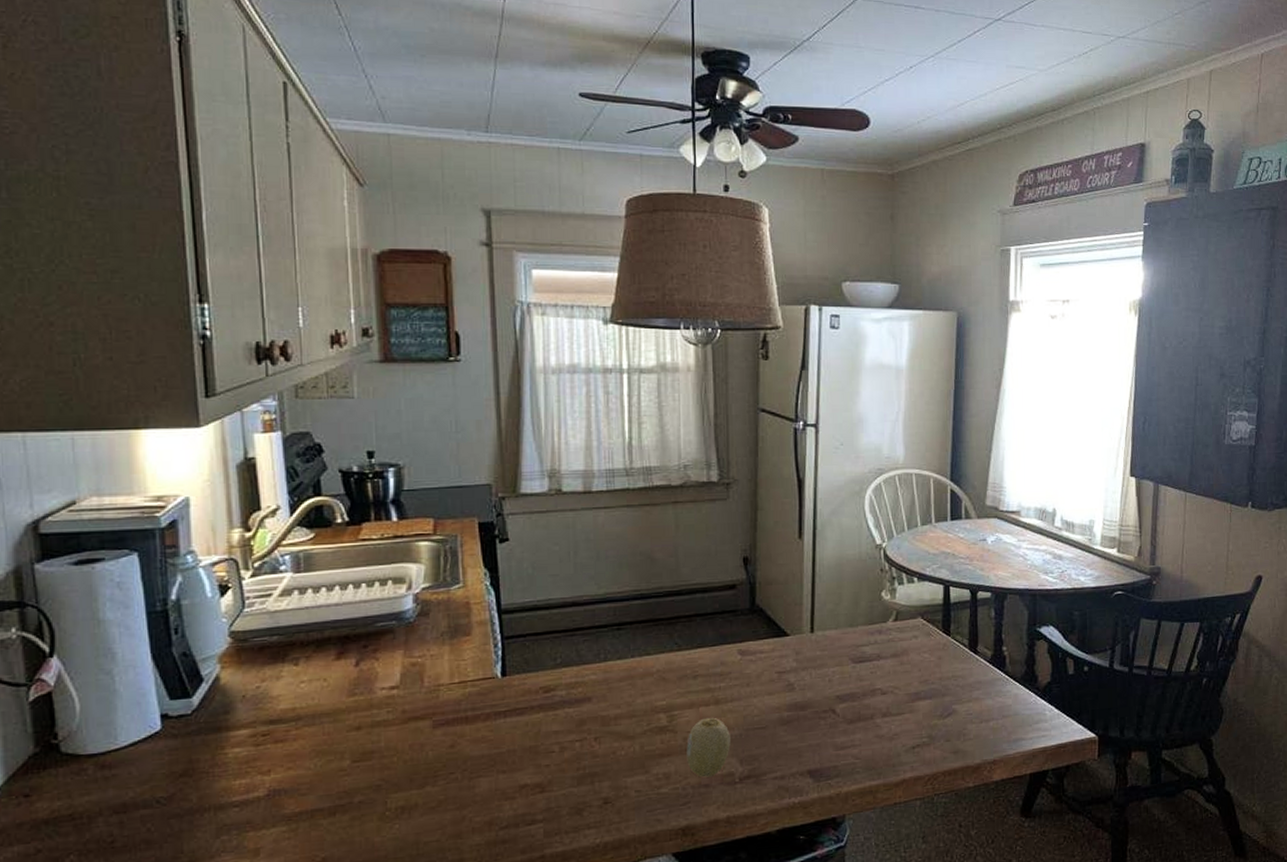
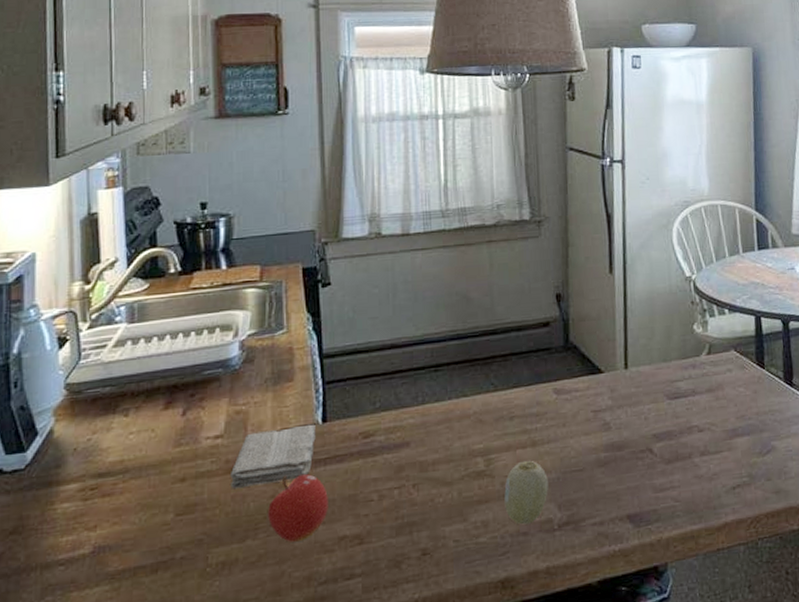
washcloth: none [408,677,495,739] -> present [231,424,316,489]
fruit: none [447,726,509,789] -> present [268,474,328,542]

